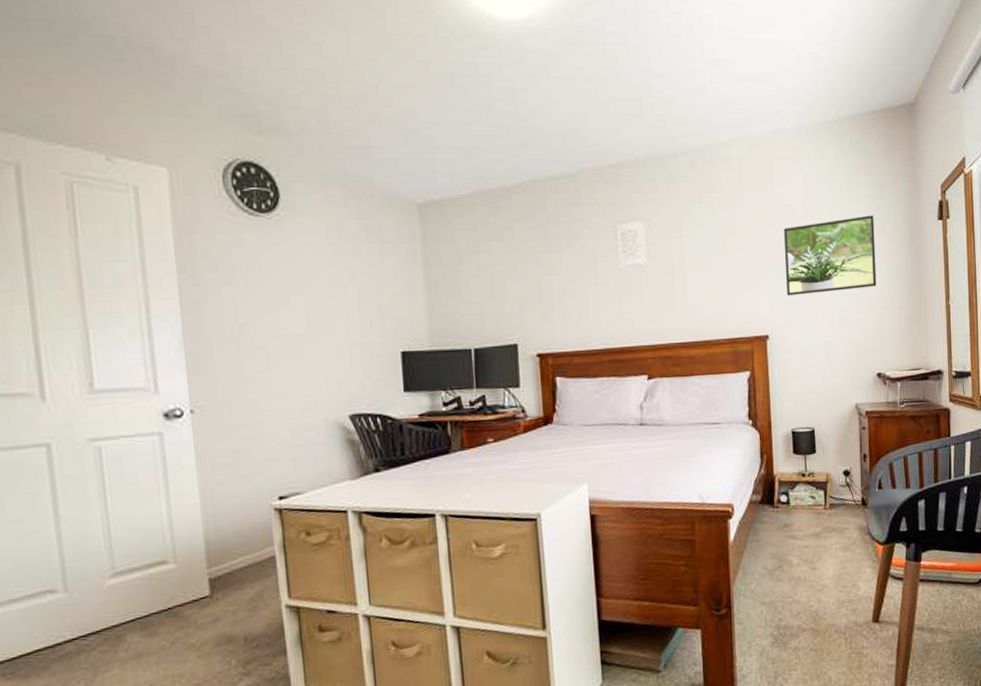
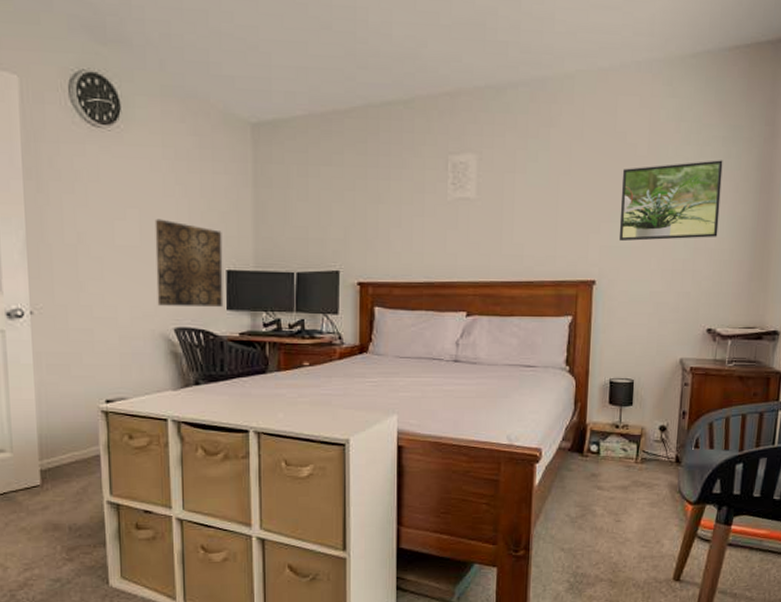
wall art: none [322,304,400,393] -> present [155,219,224,307]

